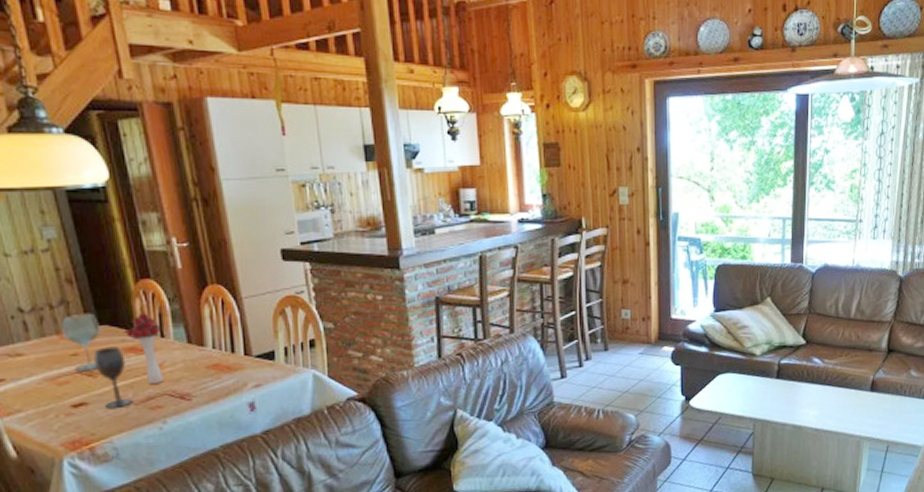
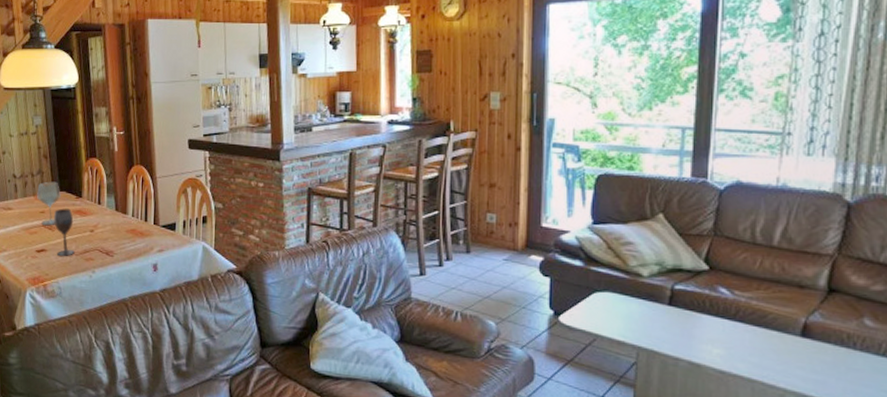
flower bouquet: present [125,313,164,385] -> none [76,184,98,241]

